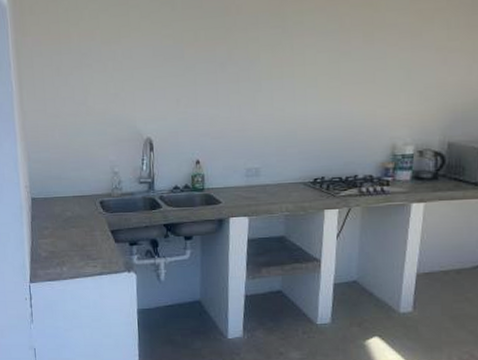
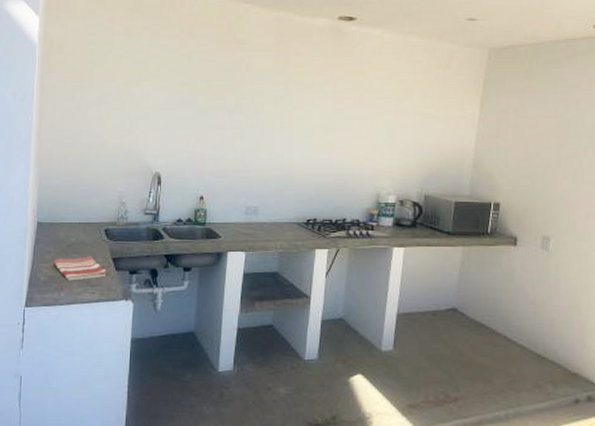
dish towel: none [52,229,107,255] -> present [53,256,107,281]

